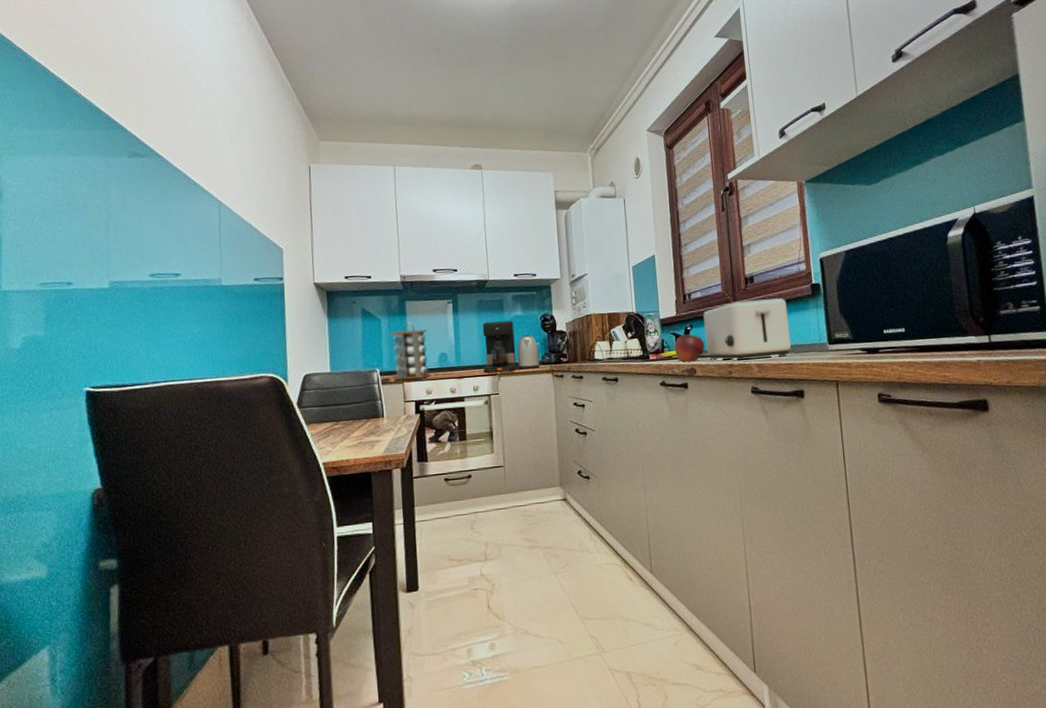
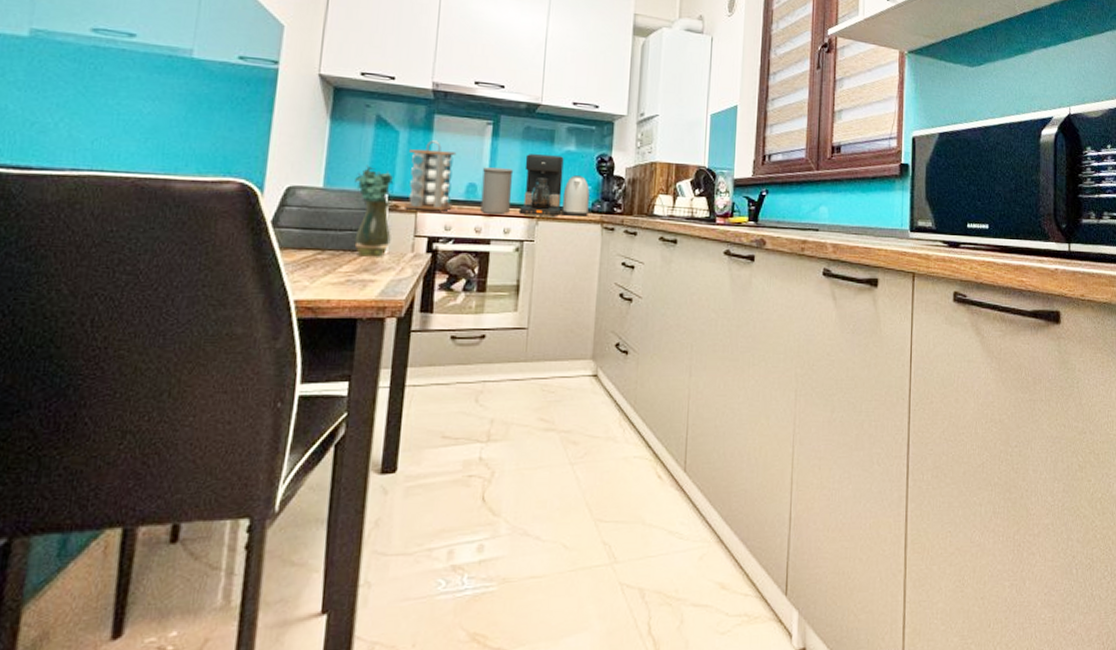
vase: none [353,349,387,424] -> present [354,165,393,259]
canister: none [450,337,476,376] -> present [480,167,514,214]
fruit: present [674,333,705,363] -> none [745,199,779,233]
toaster: present [703,298,792,360] -> none [780,171,872,238]

